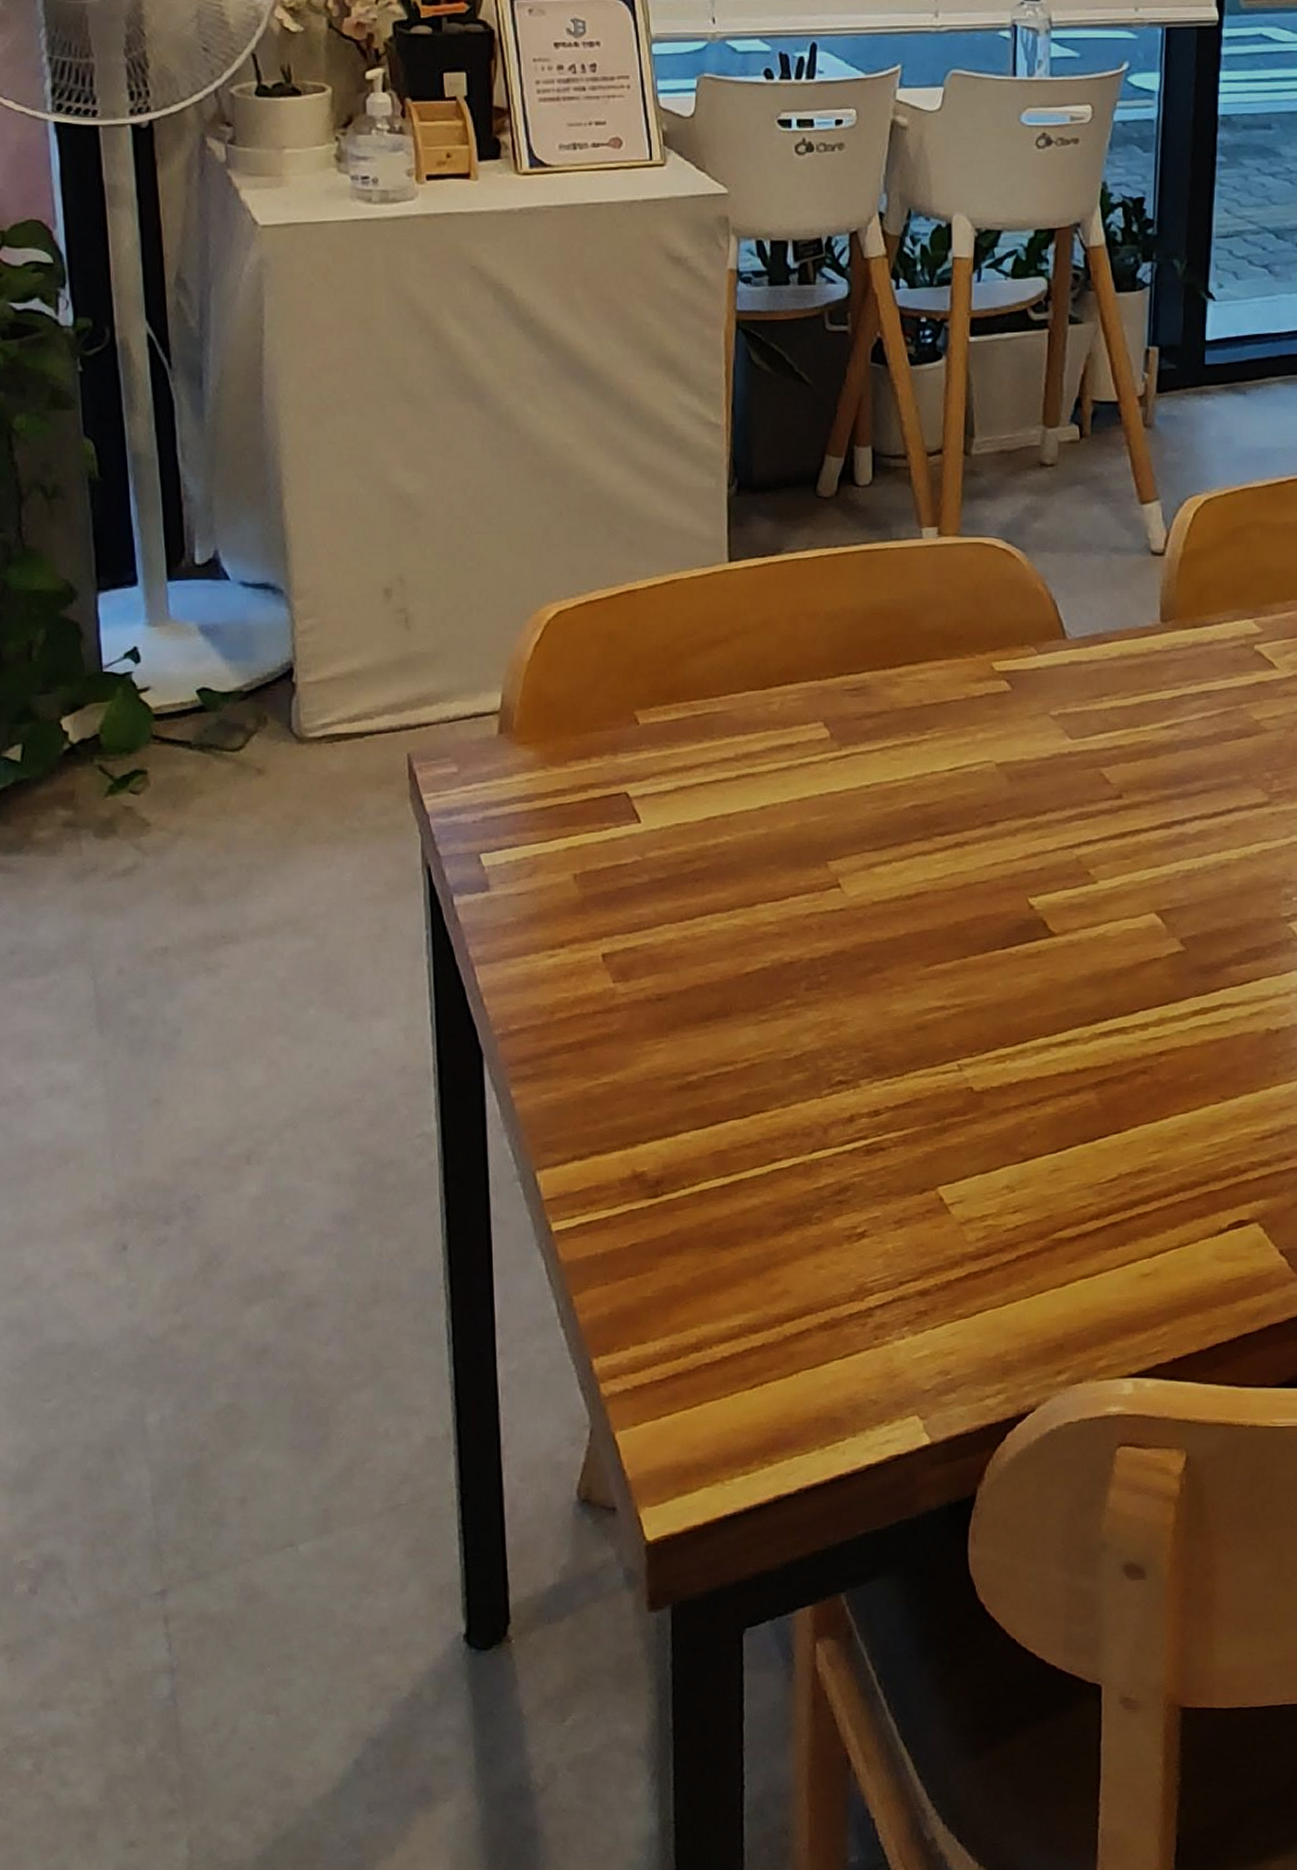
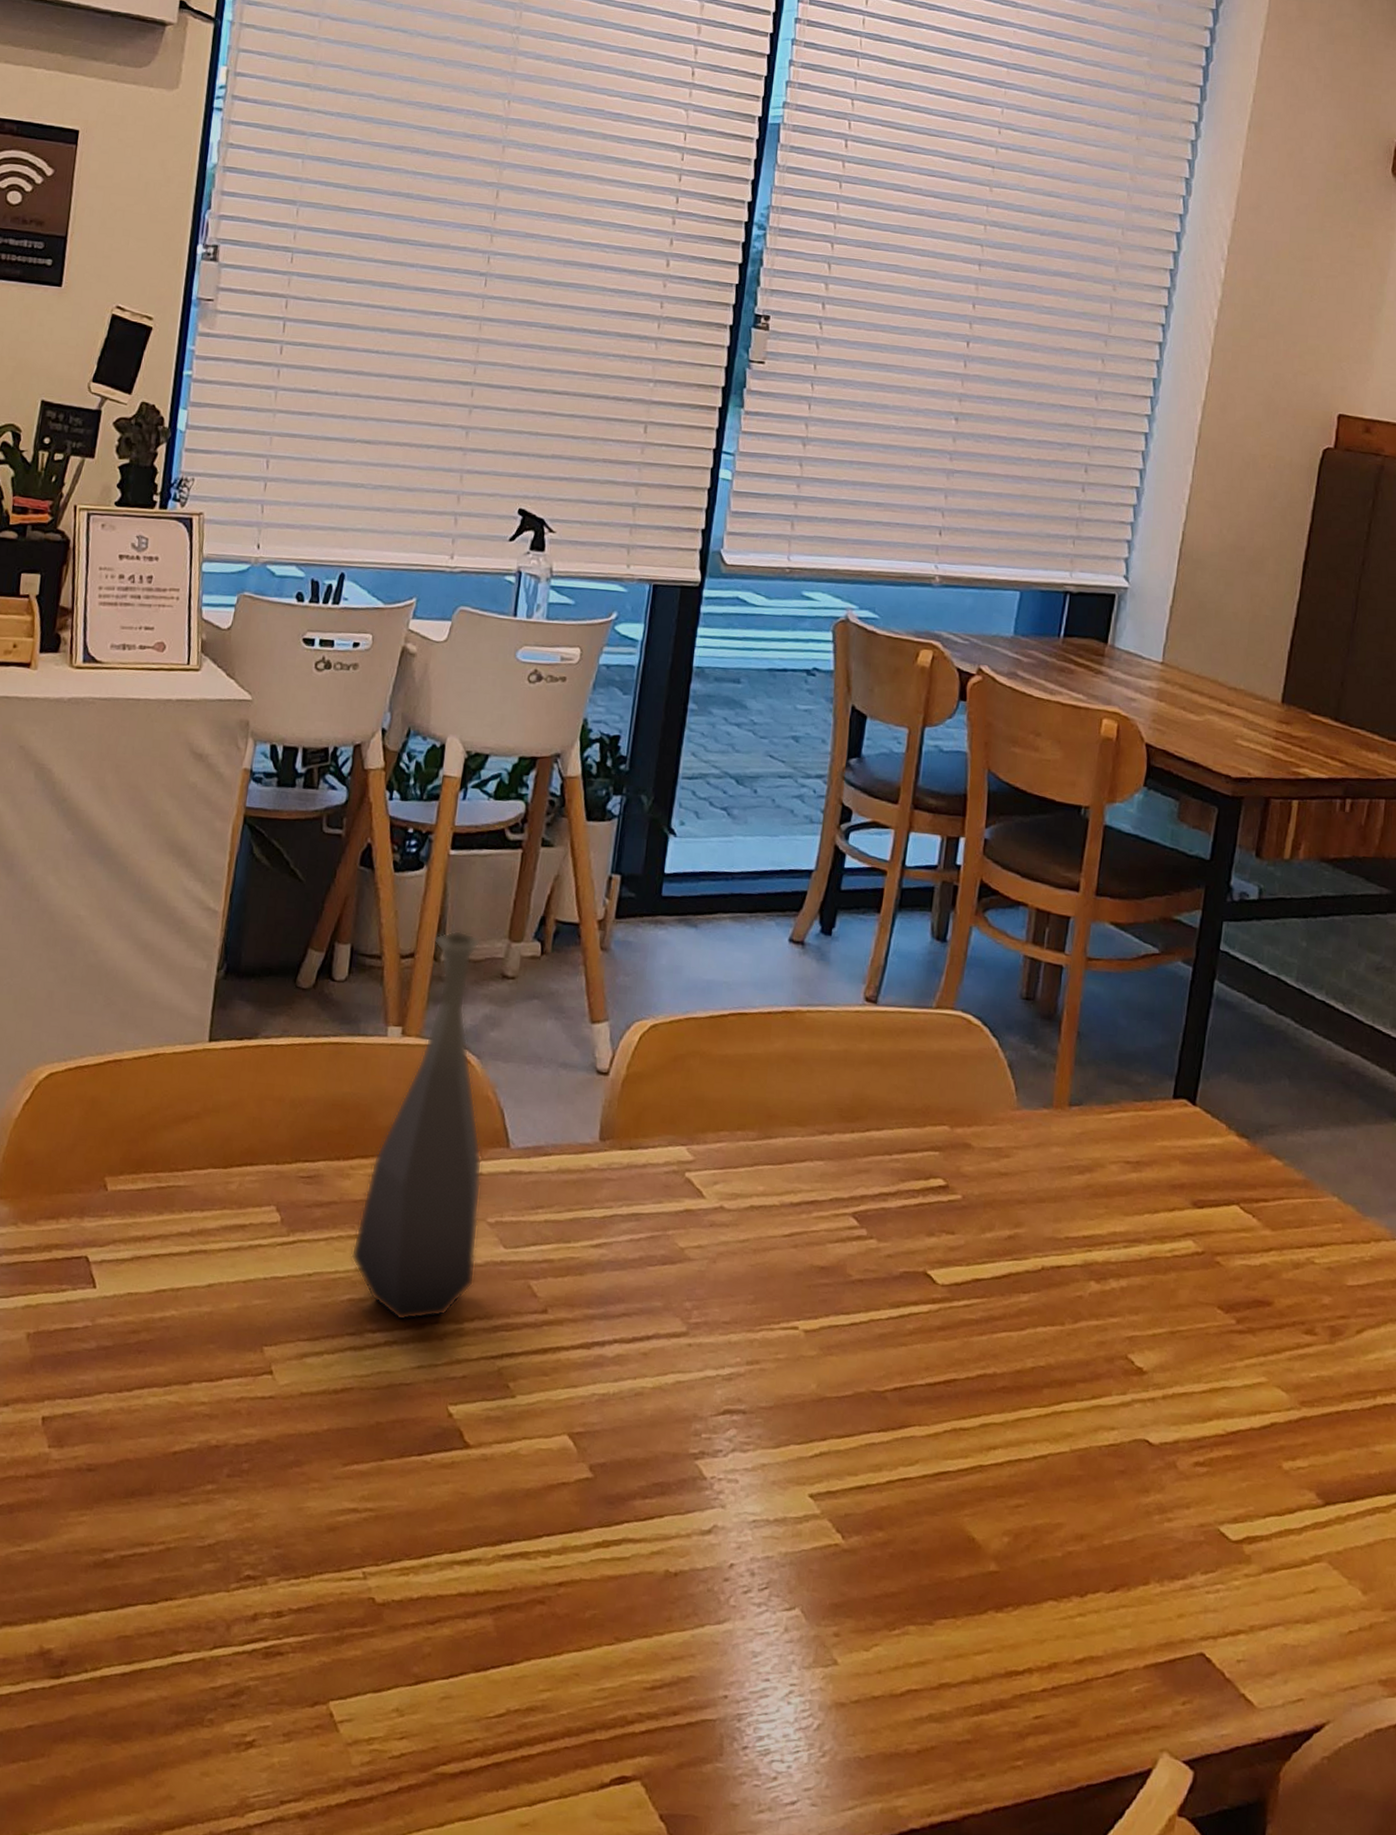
bottle: none [909,420,1043,822] -> present [351,930,483,1321]

